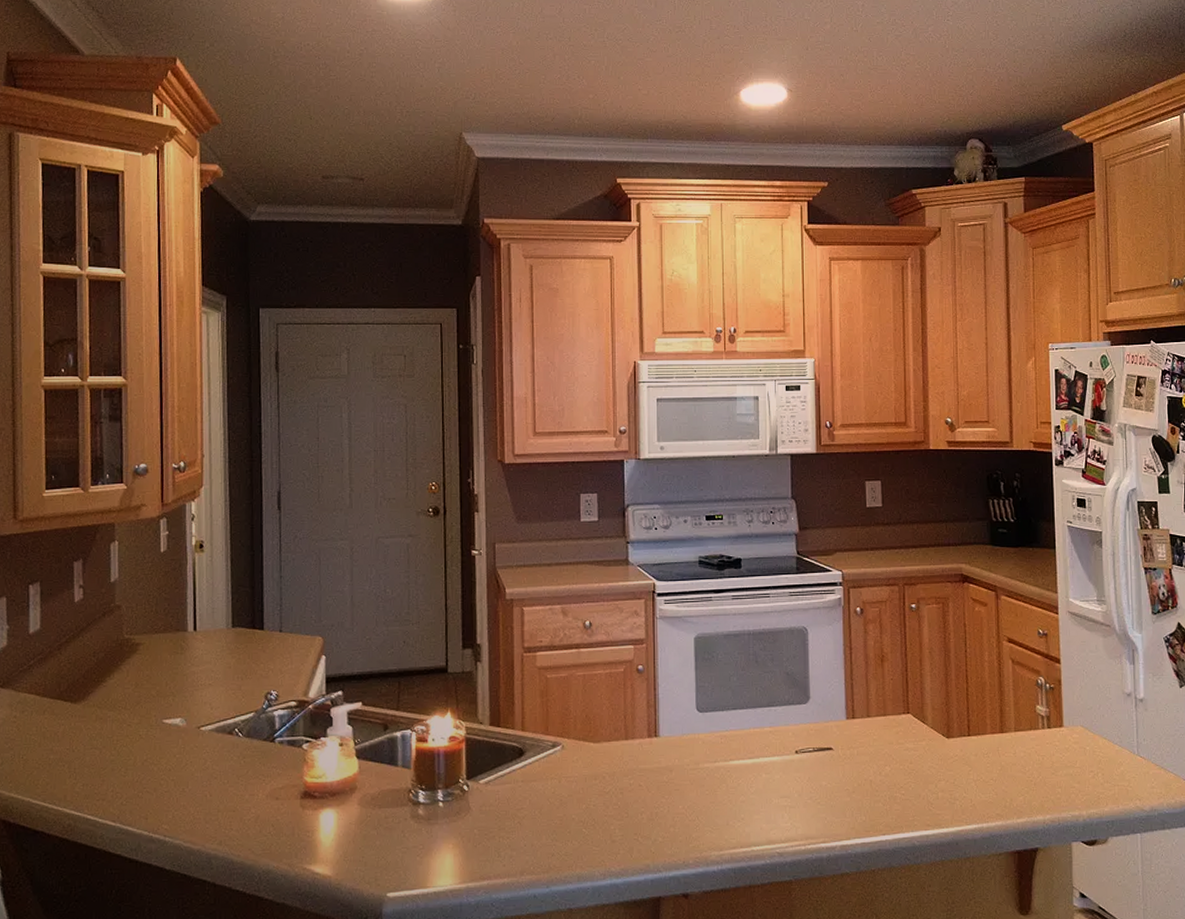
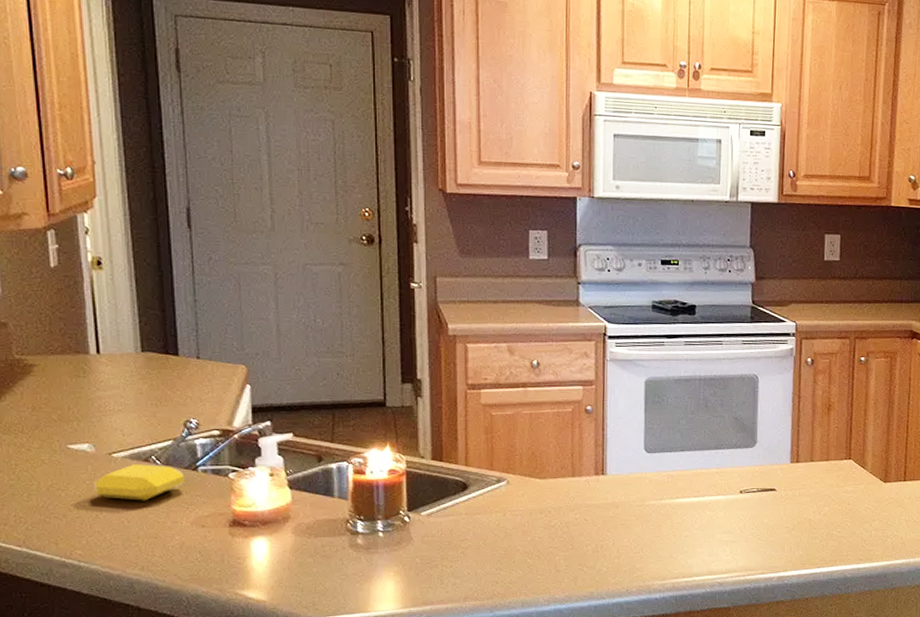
soap bar: none [181,737,263,774] -> present [92,464,184,501]

